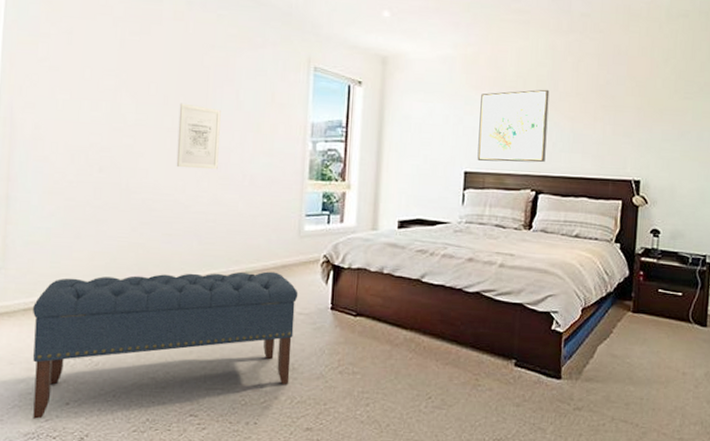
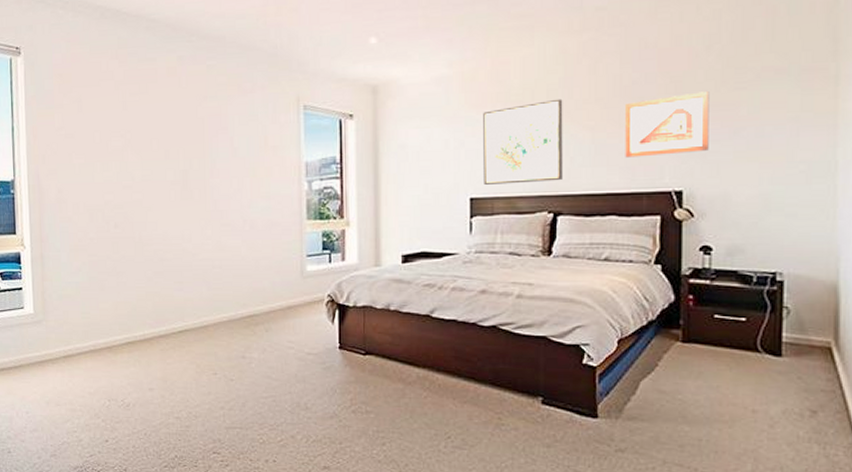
bench: present [33,271,298,419] -> none [71,313,306,454]
wall art: present [176,103,221,170] -> none [179,155,219,218]
picture frame: none [597,97,665,148] -> present [625,91,710,158]

